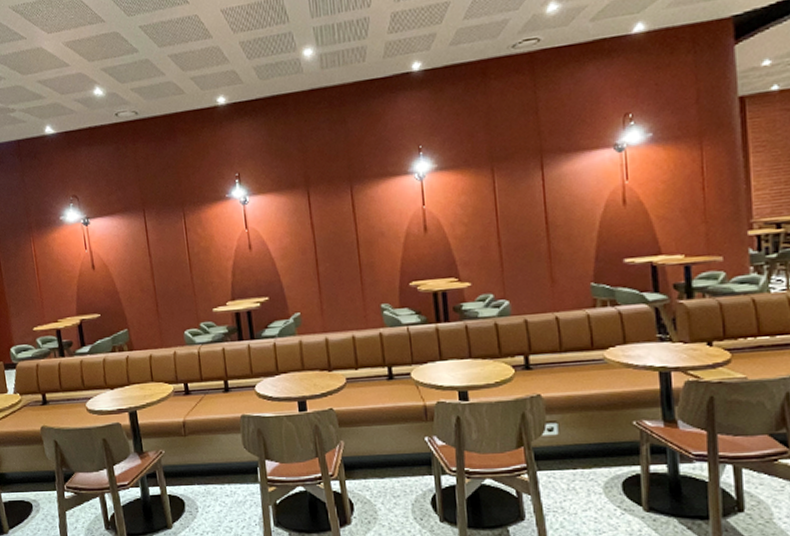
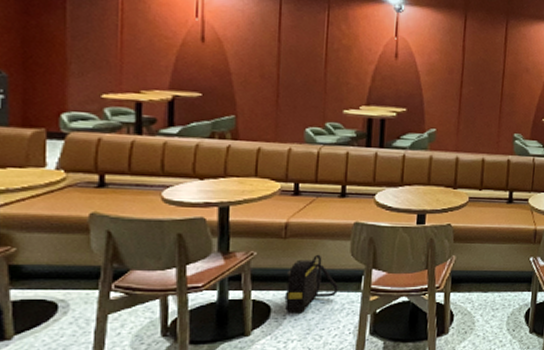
backpack: none [192,449,238,507] -> present [284,254,338,314]

